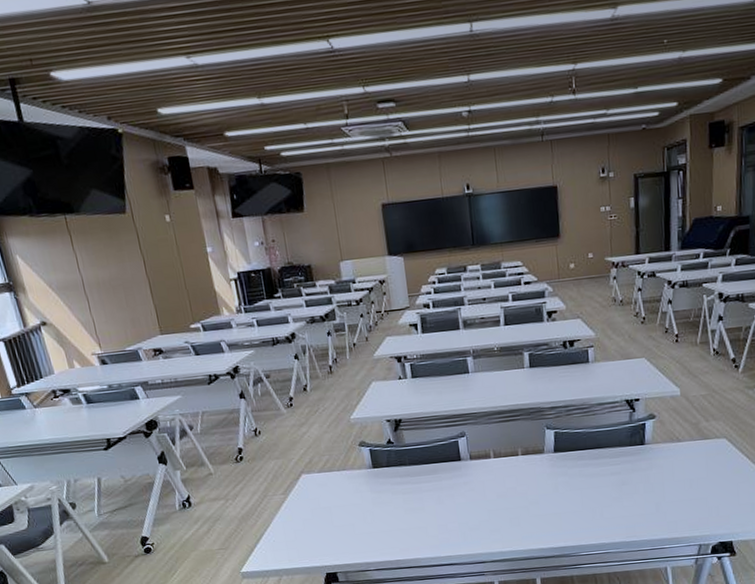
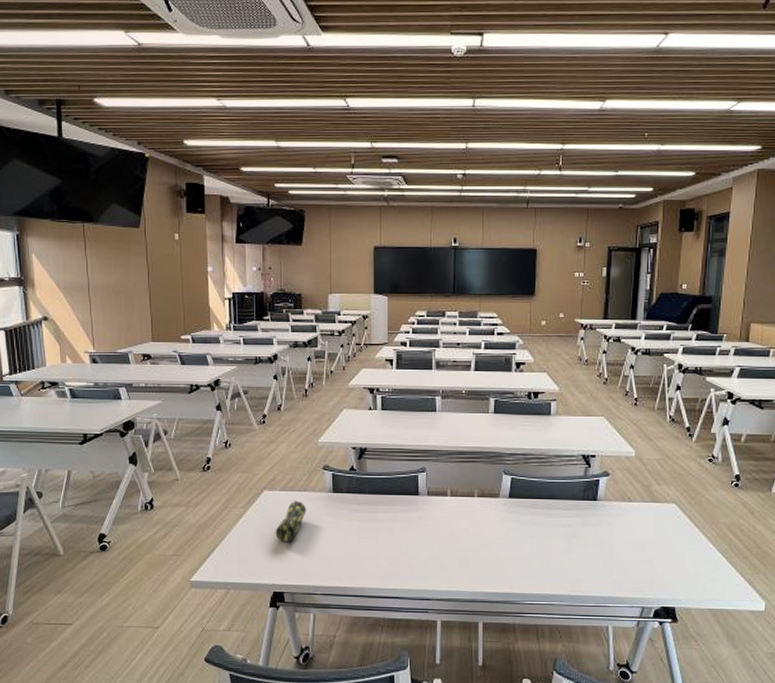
pencil case: none [319,480,348,524] -> present [275,500,306,542]

